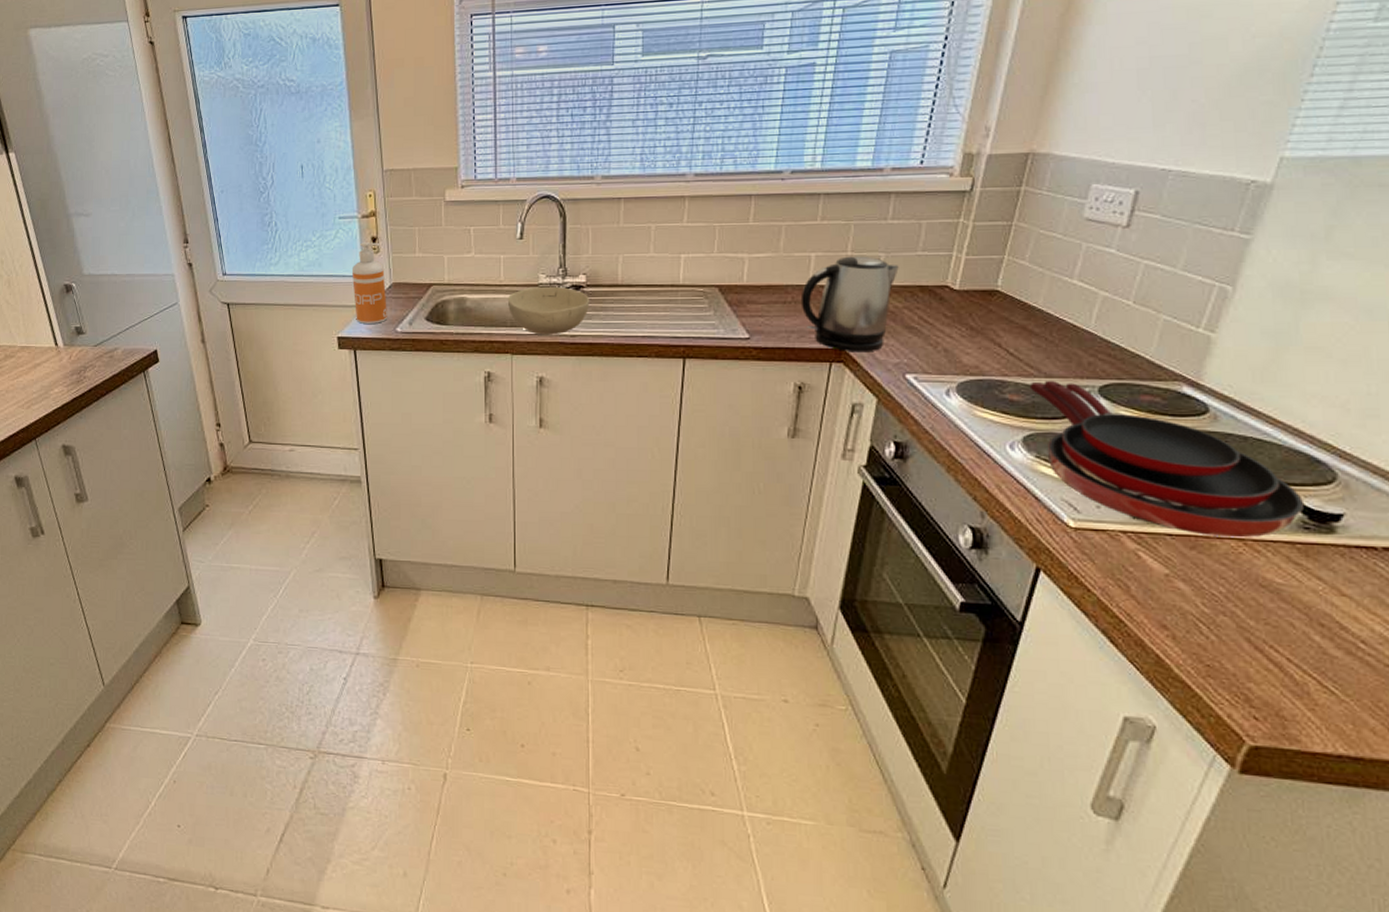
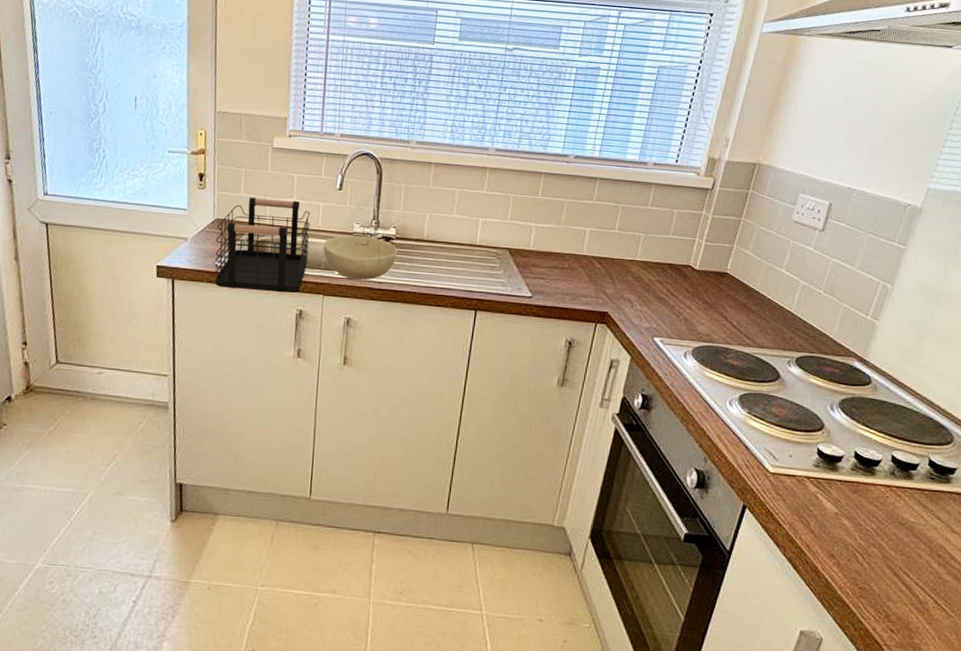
soap dispenser: present [351,242,388,325] -> none [176,177,209,256]
dish rack: none [394,255,493,355] -> present [215,197,311,294]
kettle: present [800,256,899,353] -> none [575,233,654,317]
frying pan: present [1029,380,1303,538] -> none [746,349,931,485]

